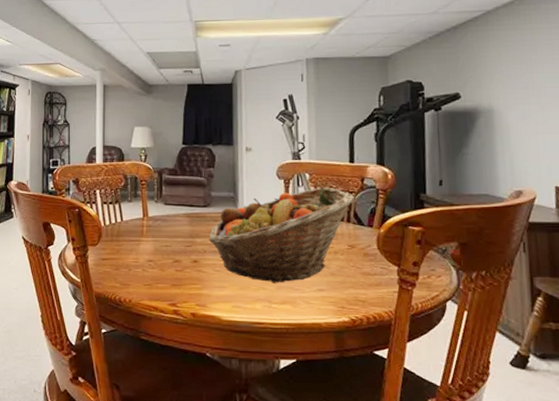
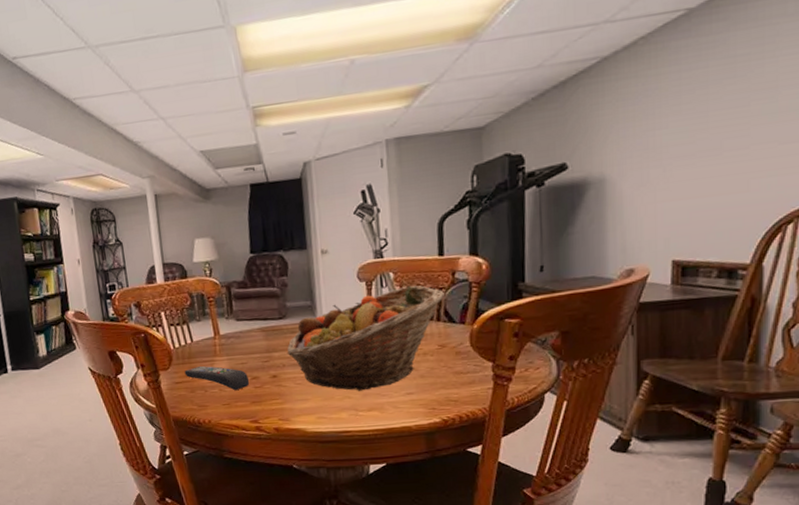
remote control: none [111,244,172,271] -> present [184,365,250,390]

